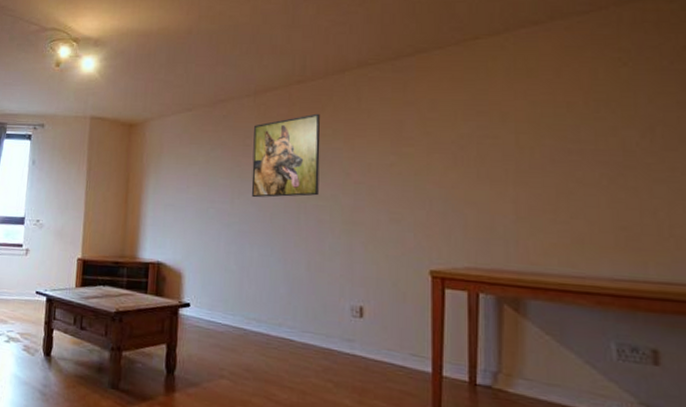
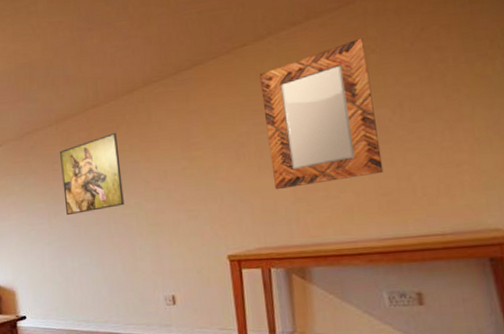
home mirror: none [490,48,625,205] -> present [259,38,384,190]

